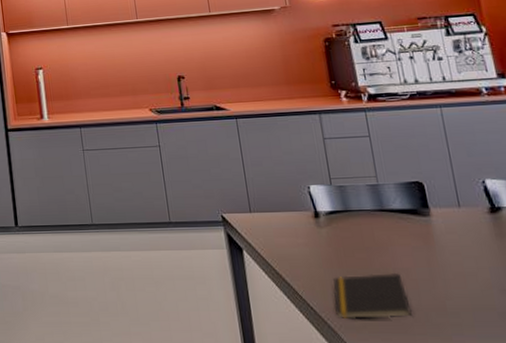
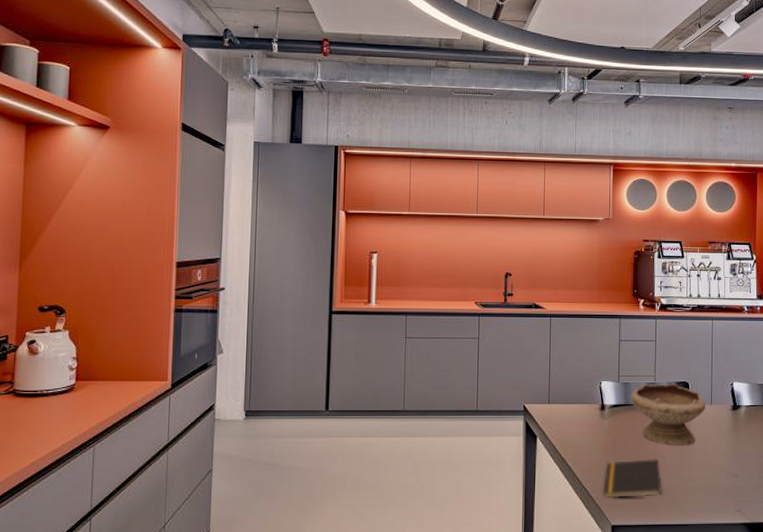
bowl: none [350,183,452,258] -> present [631,382,706,446]

